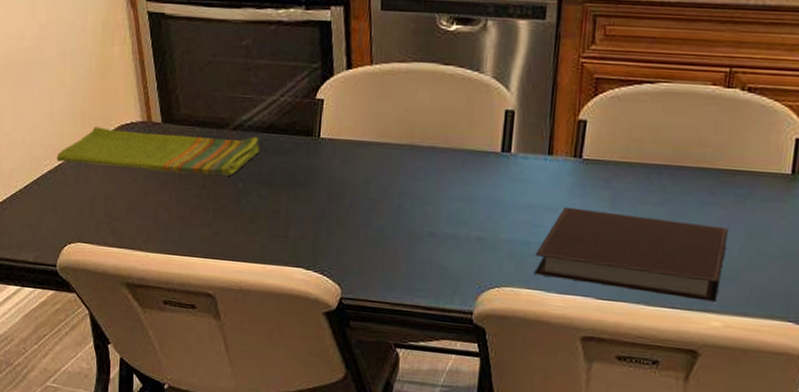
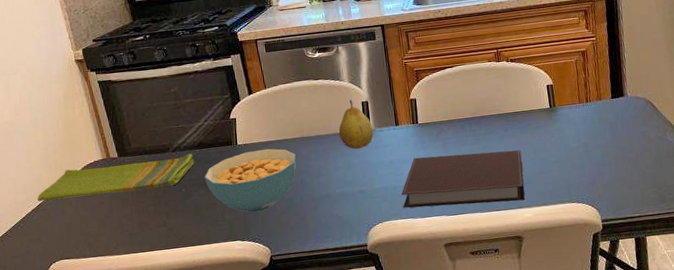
cereal bowl: none [269,150,397,236] -> present [204,148,297,213]
fruit: none [463,103,515,178] -> present [338,99,374,150]

